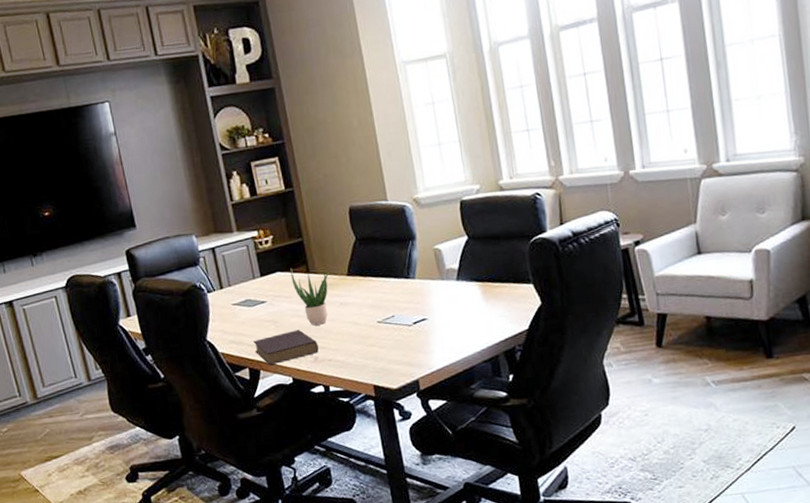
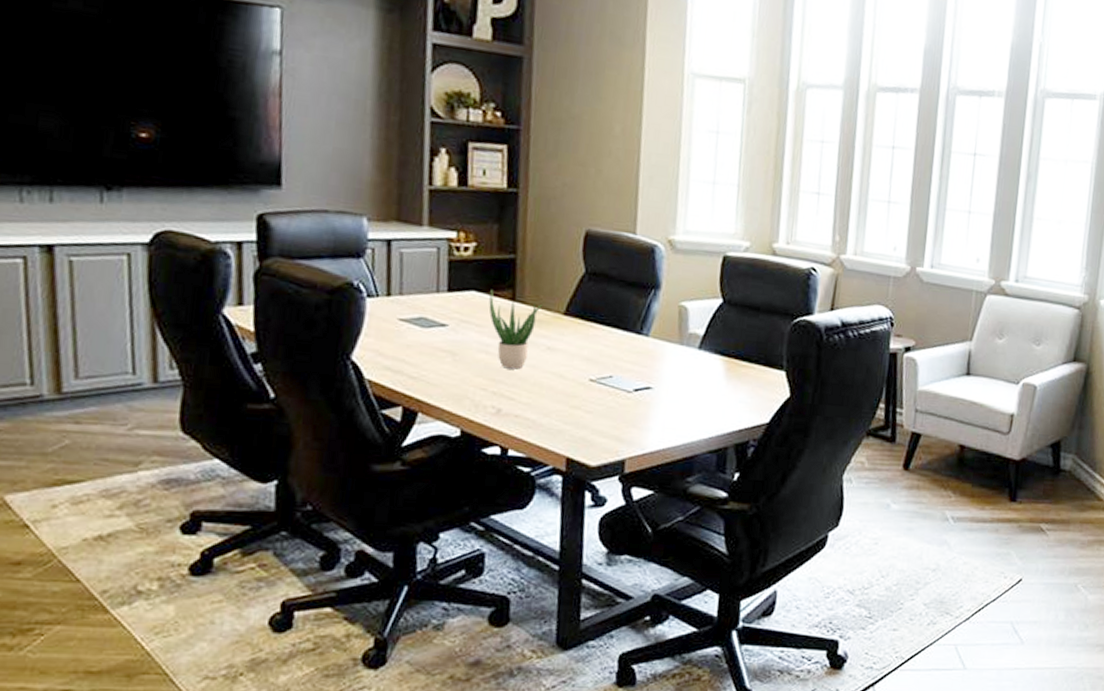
book: present [253,329,319,366] -> none [417,369,506,409]

